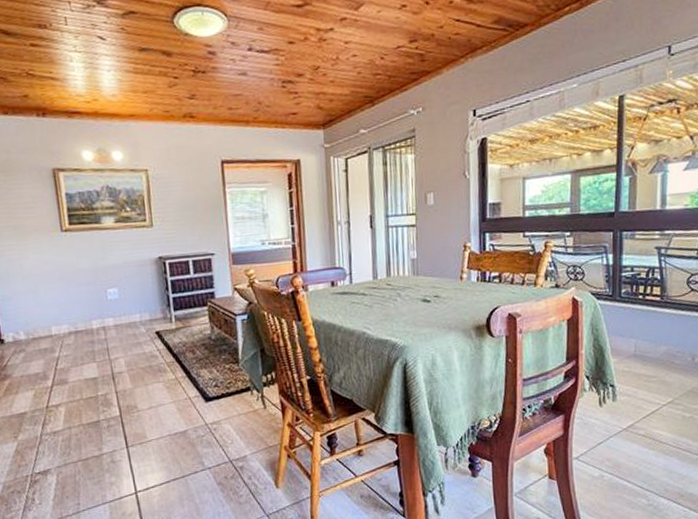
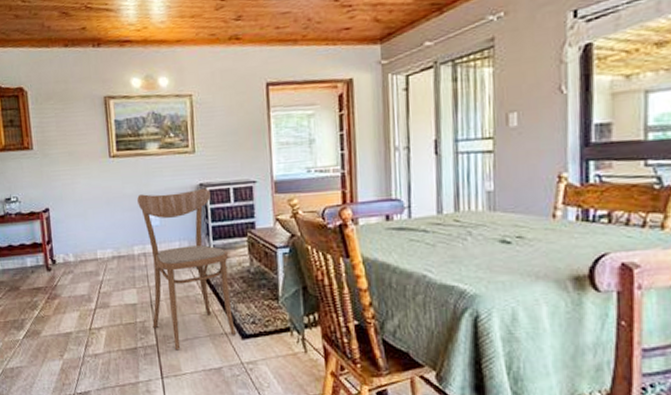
dining chair: none [94,261,199,419] -> present [137,188,236,351]

